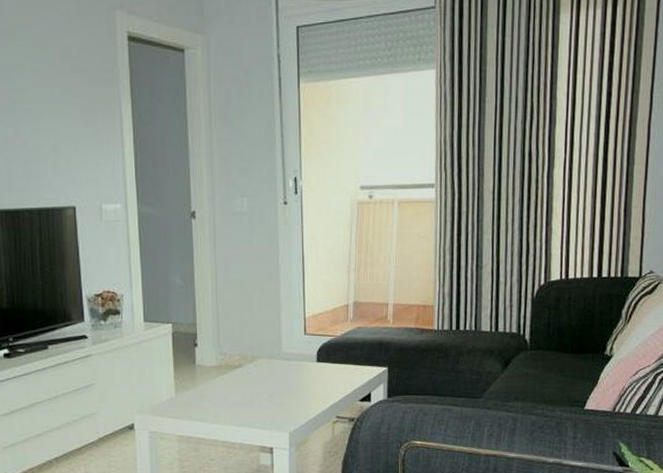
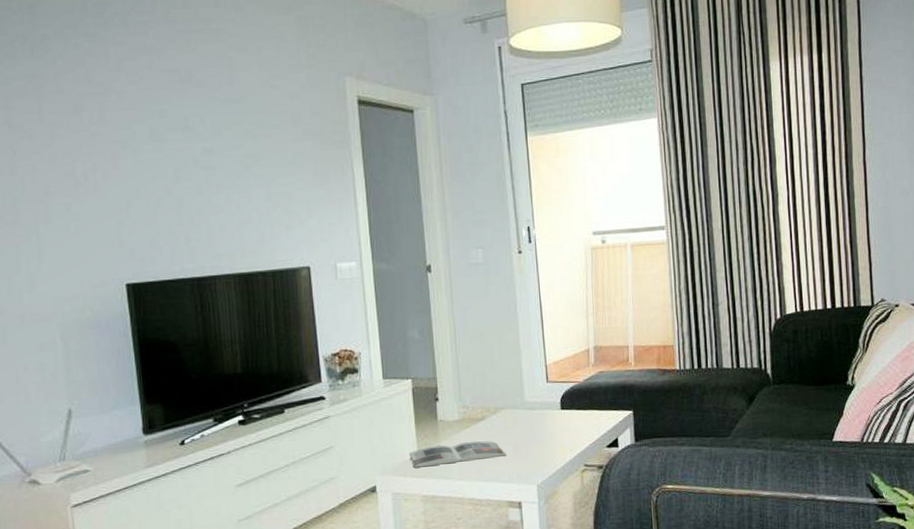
magazine: none [167,387,261,409] -> present [409,441,506,468]

